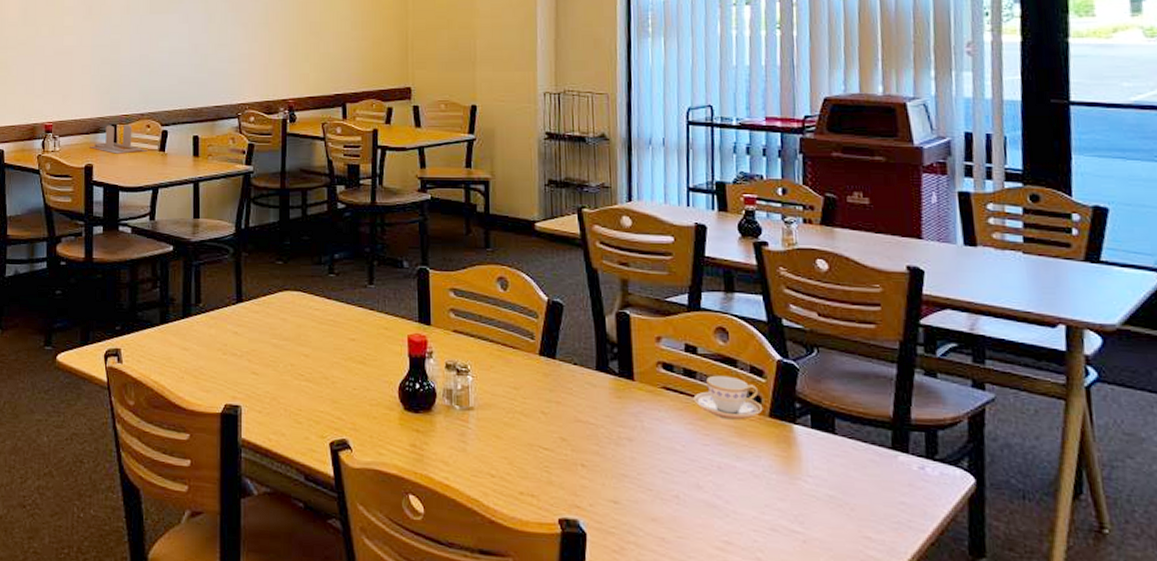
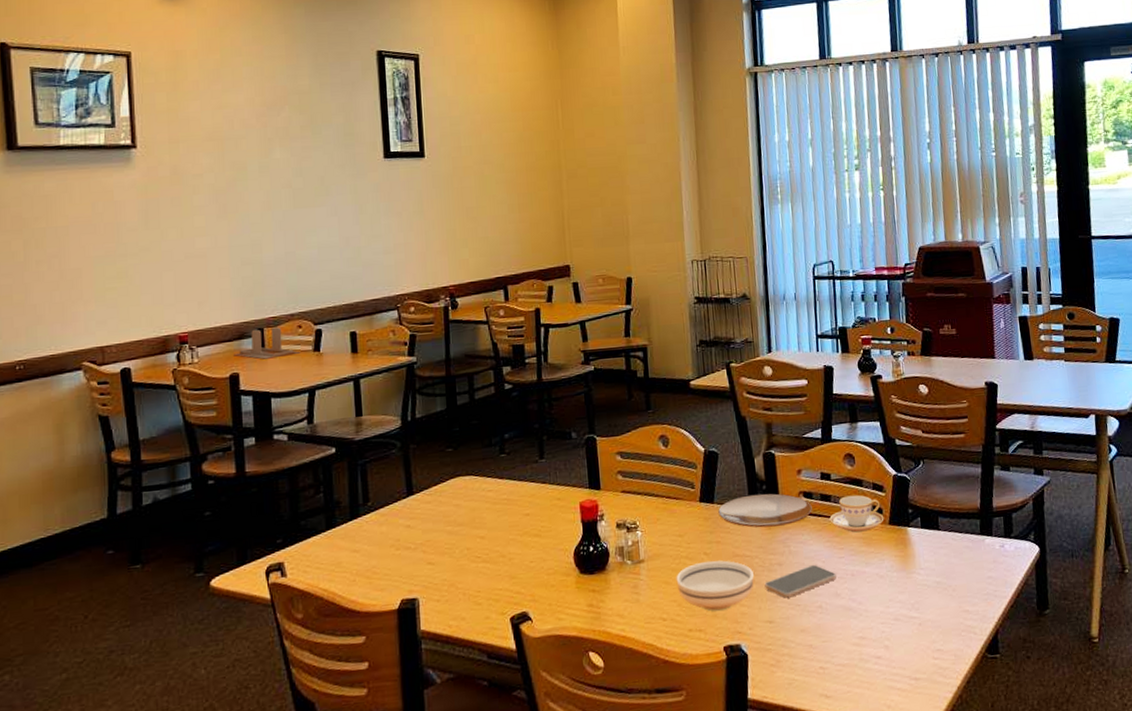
bowl: none [508,421,599,478] -> present [676,560,755,611]
plate: none [560,356,673,397] -> present [718,493,812,528]
mobile phone: none [610,446,699,479] -> present [764,564,836,598]

